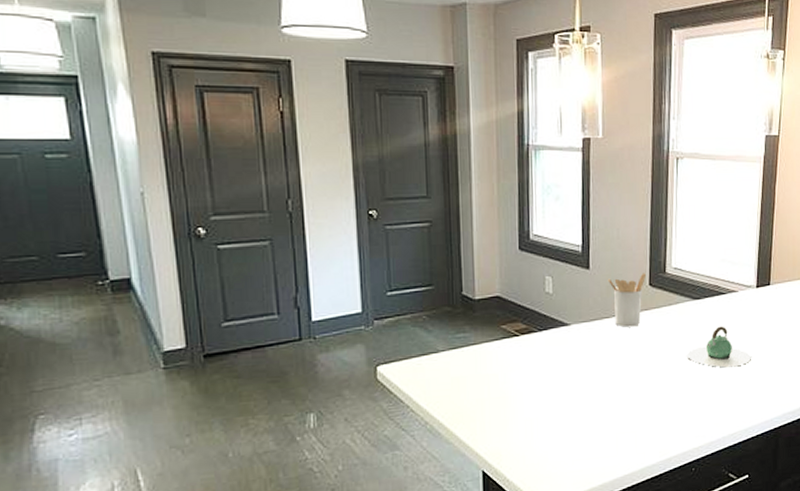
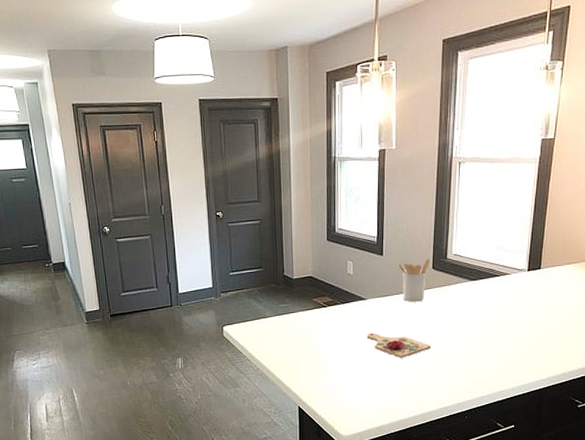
cutting board: none [570,367,649,399] -> present [366,332,431,358]
teapot: present [687,326,751,368] -> none [464,303,521,337]

